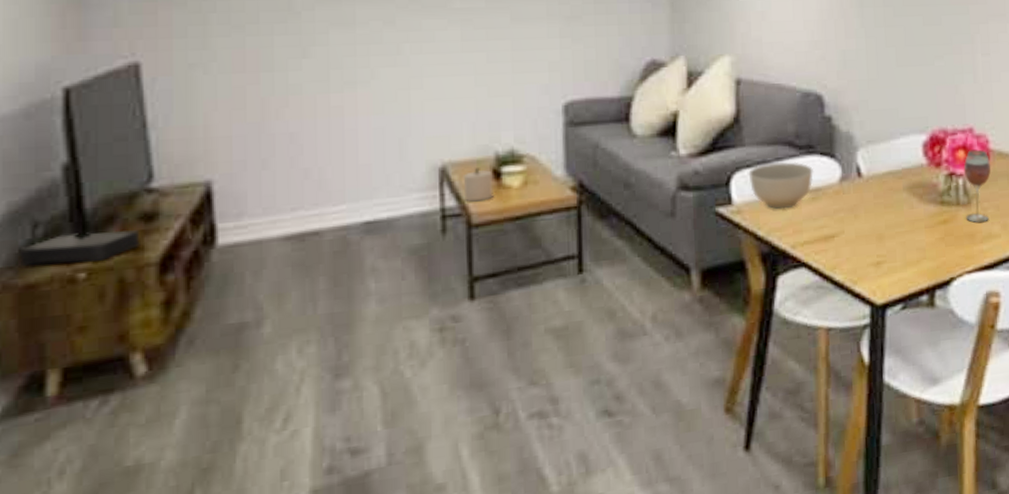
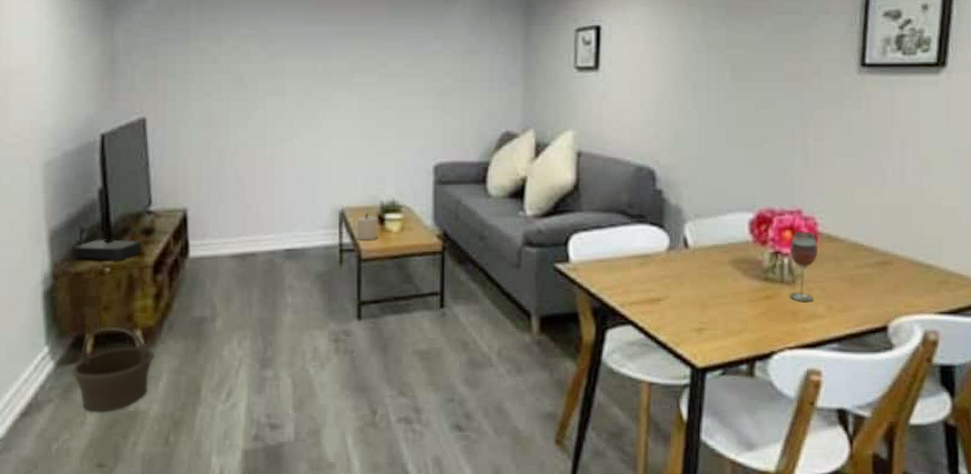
basket: none [22,352,166,478] -> present [71,326,155,413]
bowl: present [748,162,815,209] -> none [584,229,644,270]

